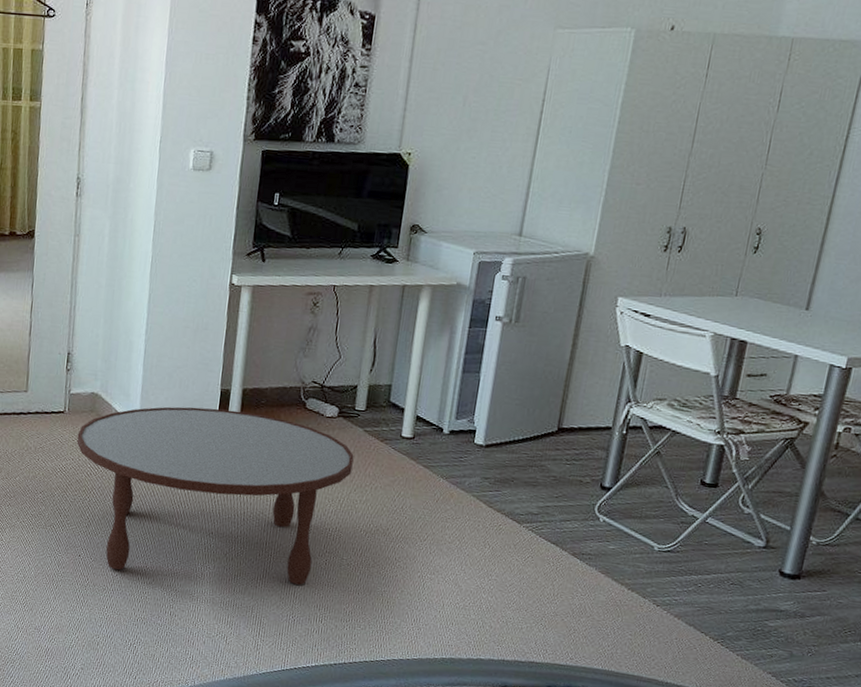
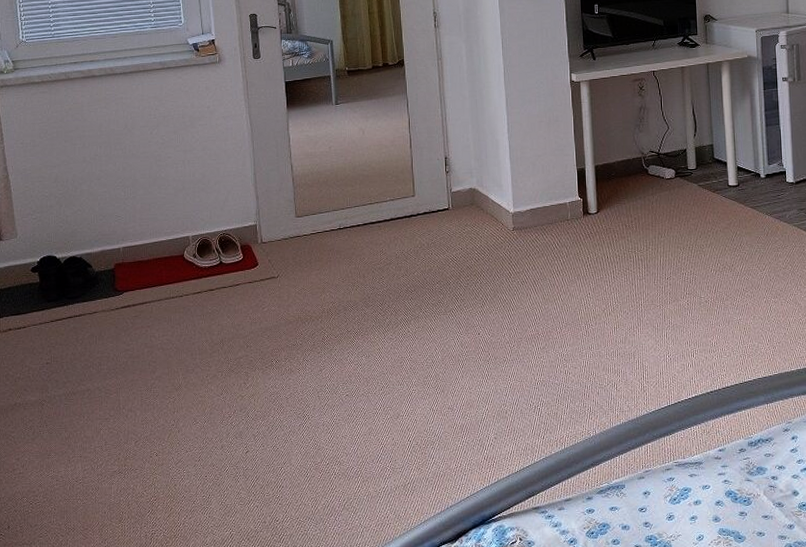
coffee table: present [76,407,354,585] -> none [462,185,695,341]

